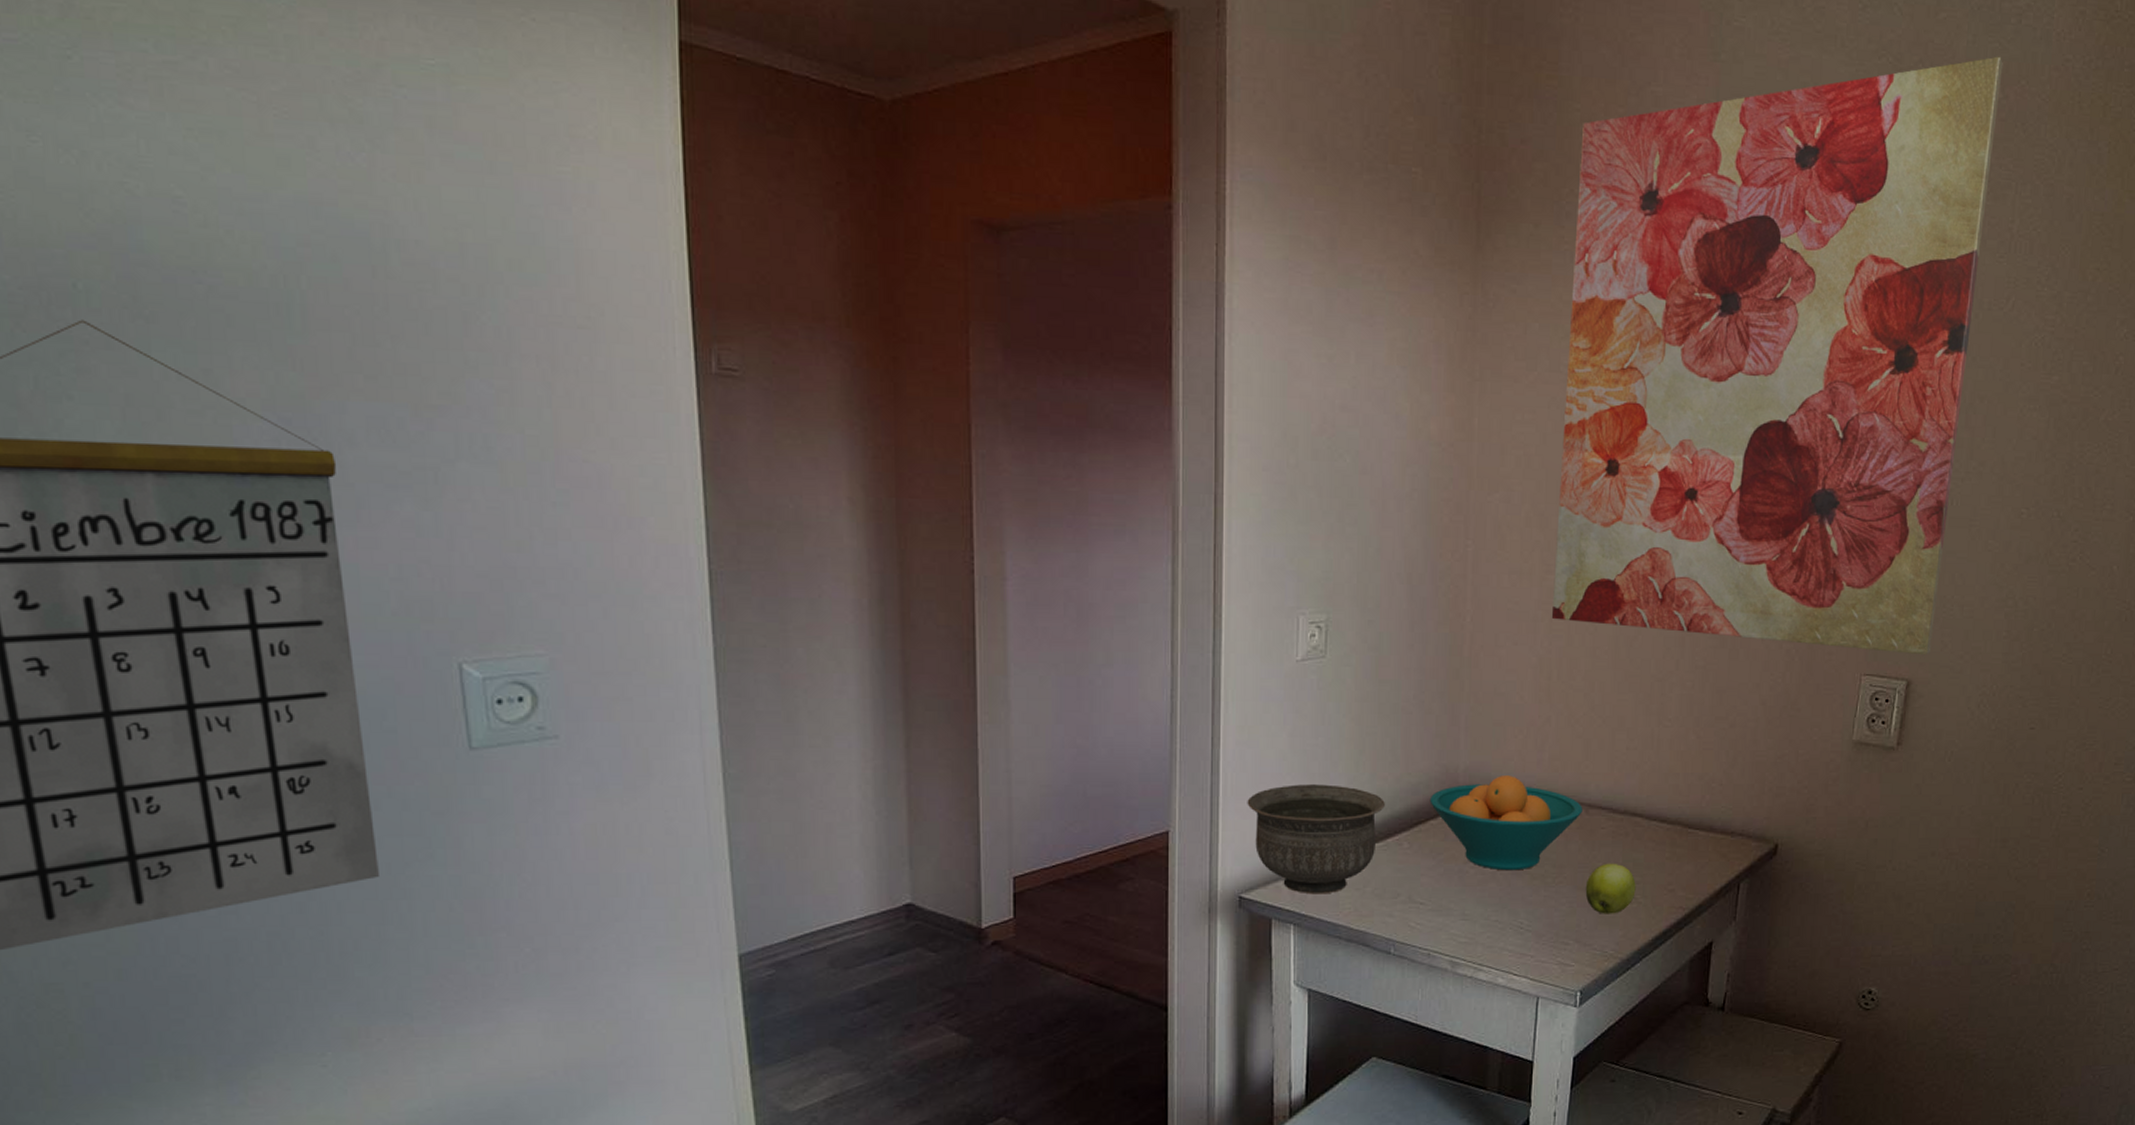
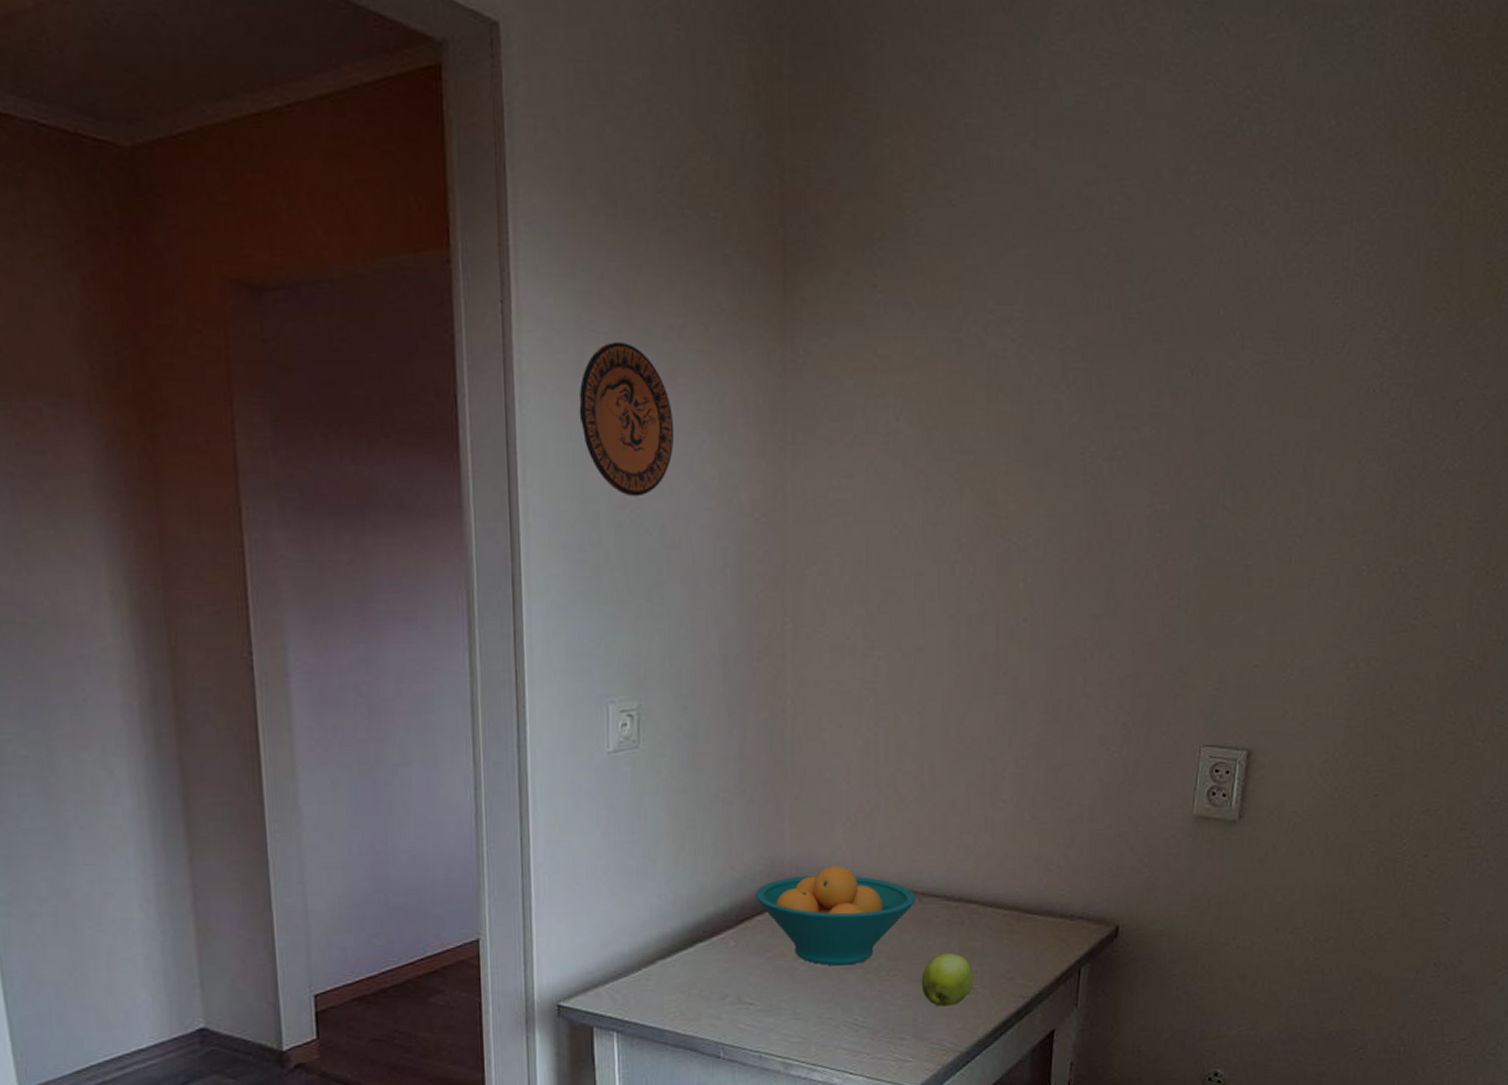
bowl: present [1247,784,1385,895] -> none [561,883,708,1000]
decorative plate: none [1283,282,1371,425] -> present [579,341,675,497]
wall art: present [1551,56,2003,655] -> none [876,79,1336,724]

